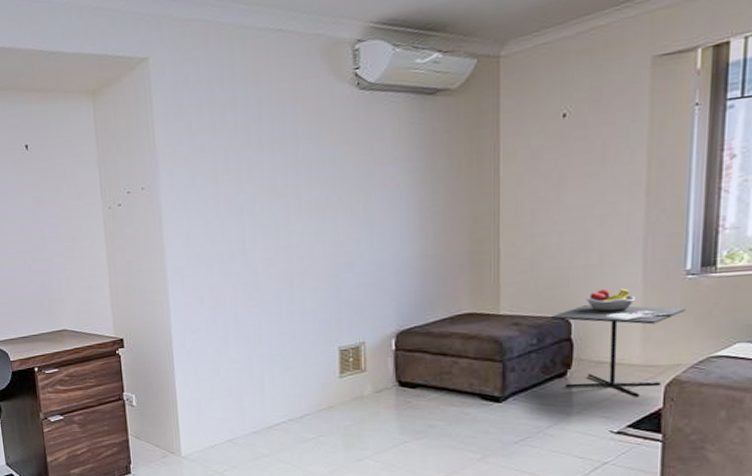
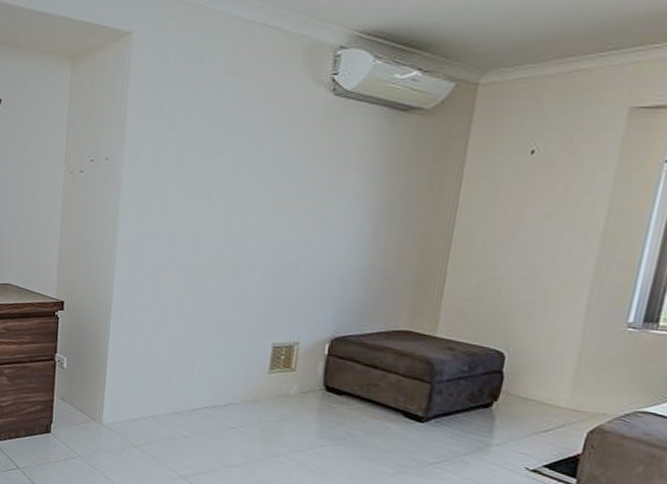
kitchen table: present [550,288,686,397] -> none [485,328,621,439]

